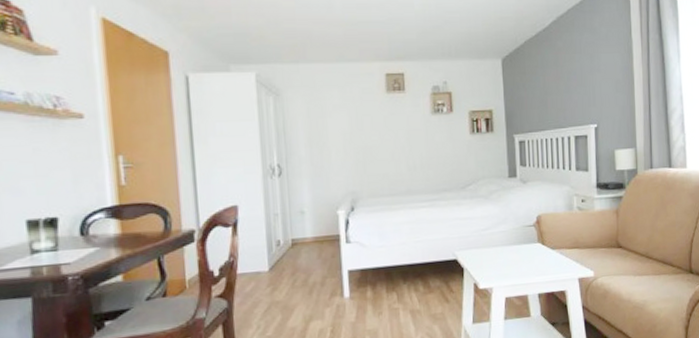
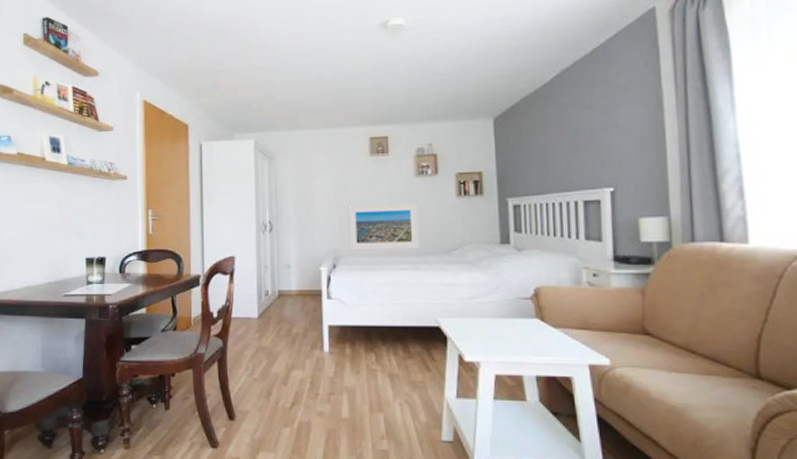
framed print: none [365,140,437,192] -> present [348,203,420,251]

